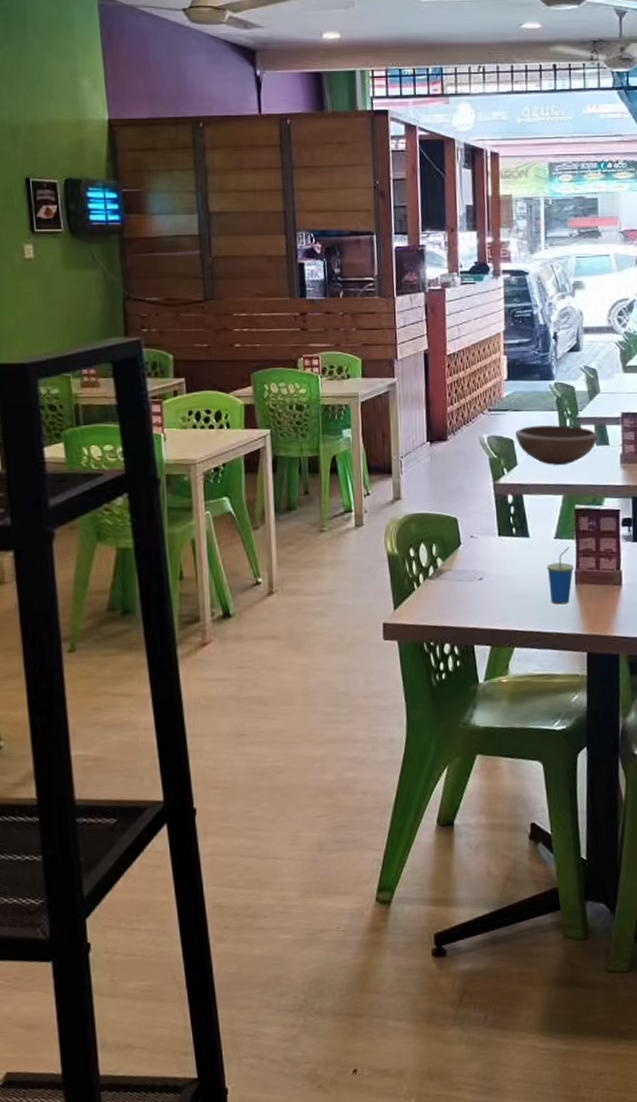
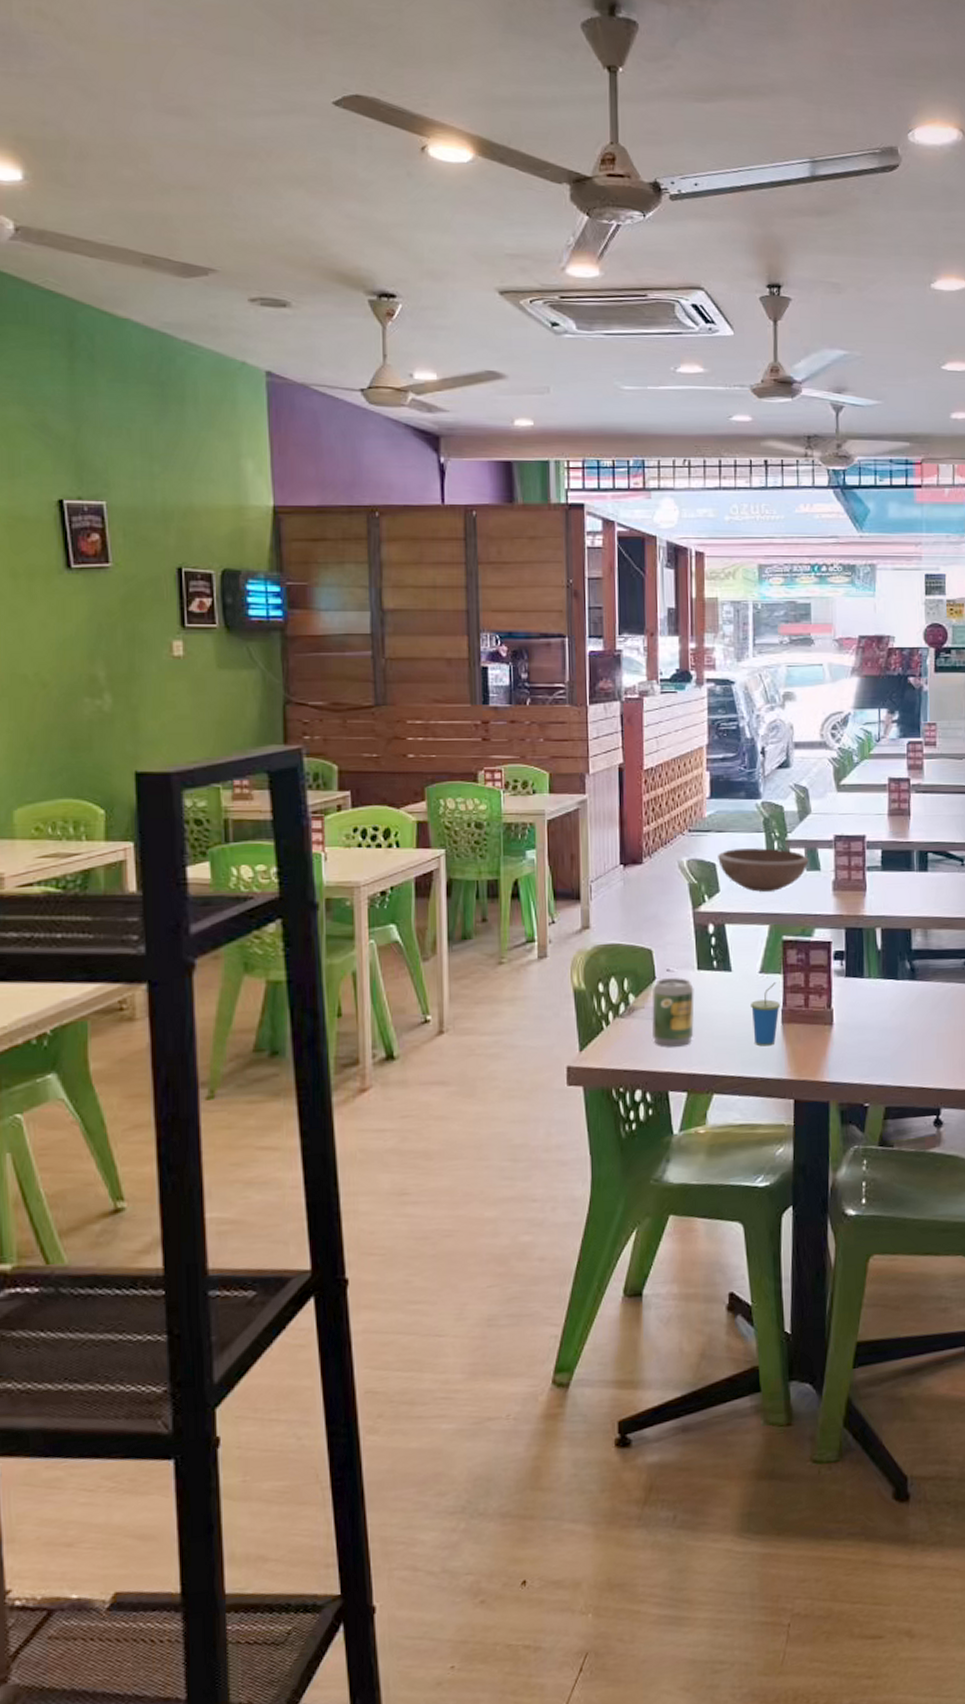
soda can: none [458,543,496,606] -> present [652,978,695,1047]

